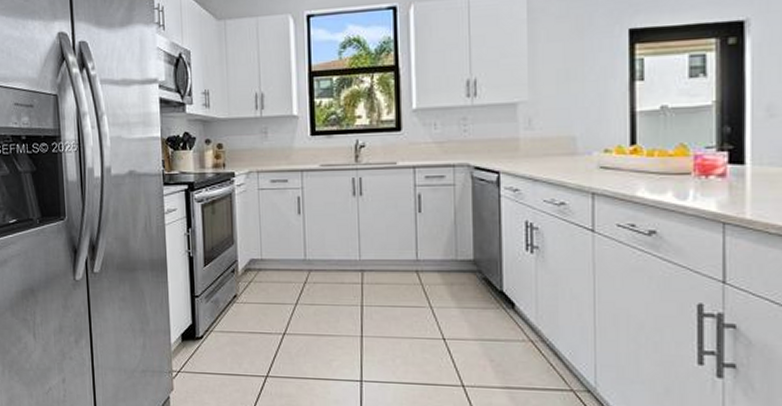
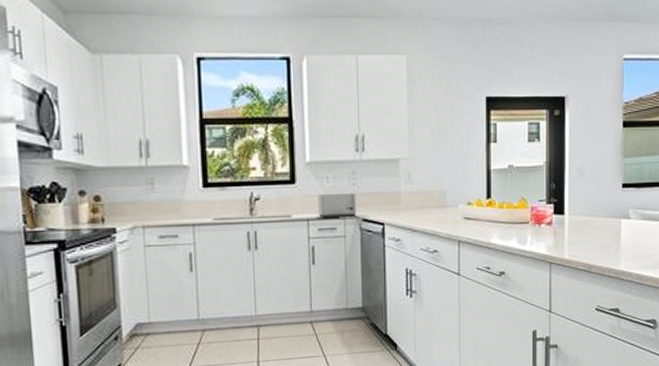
toaster: none [425,139,468,167] -> present [318,192,357,219]

